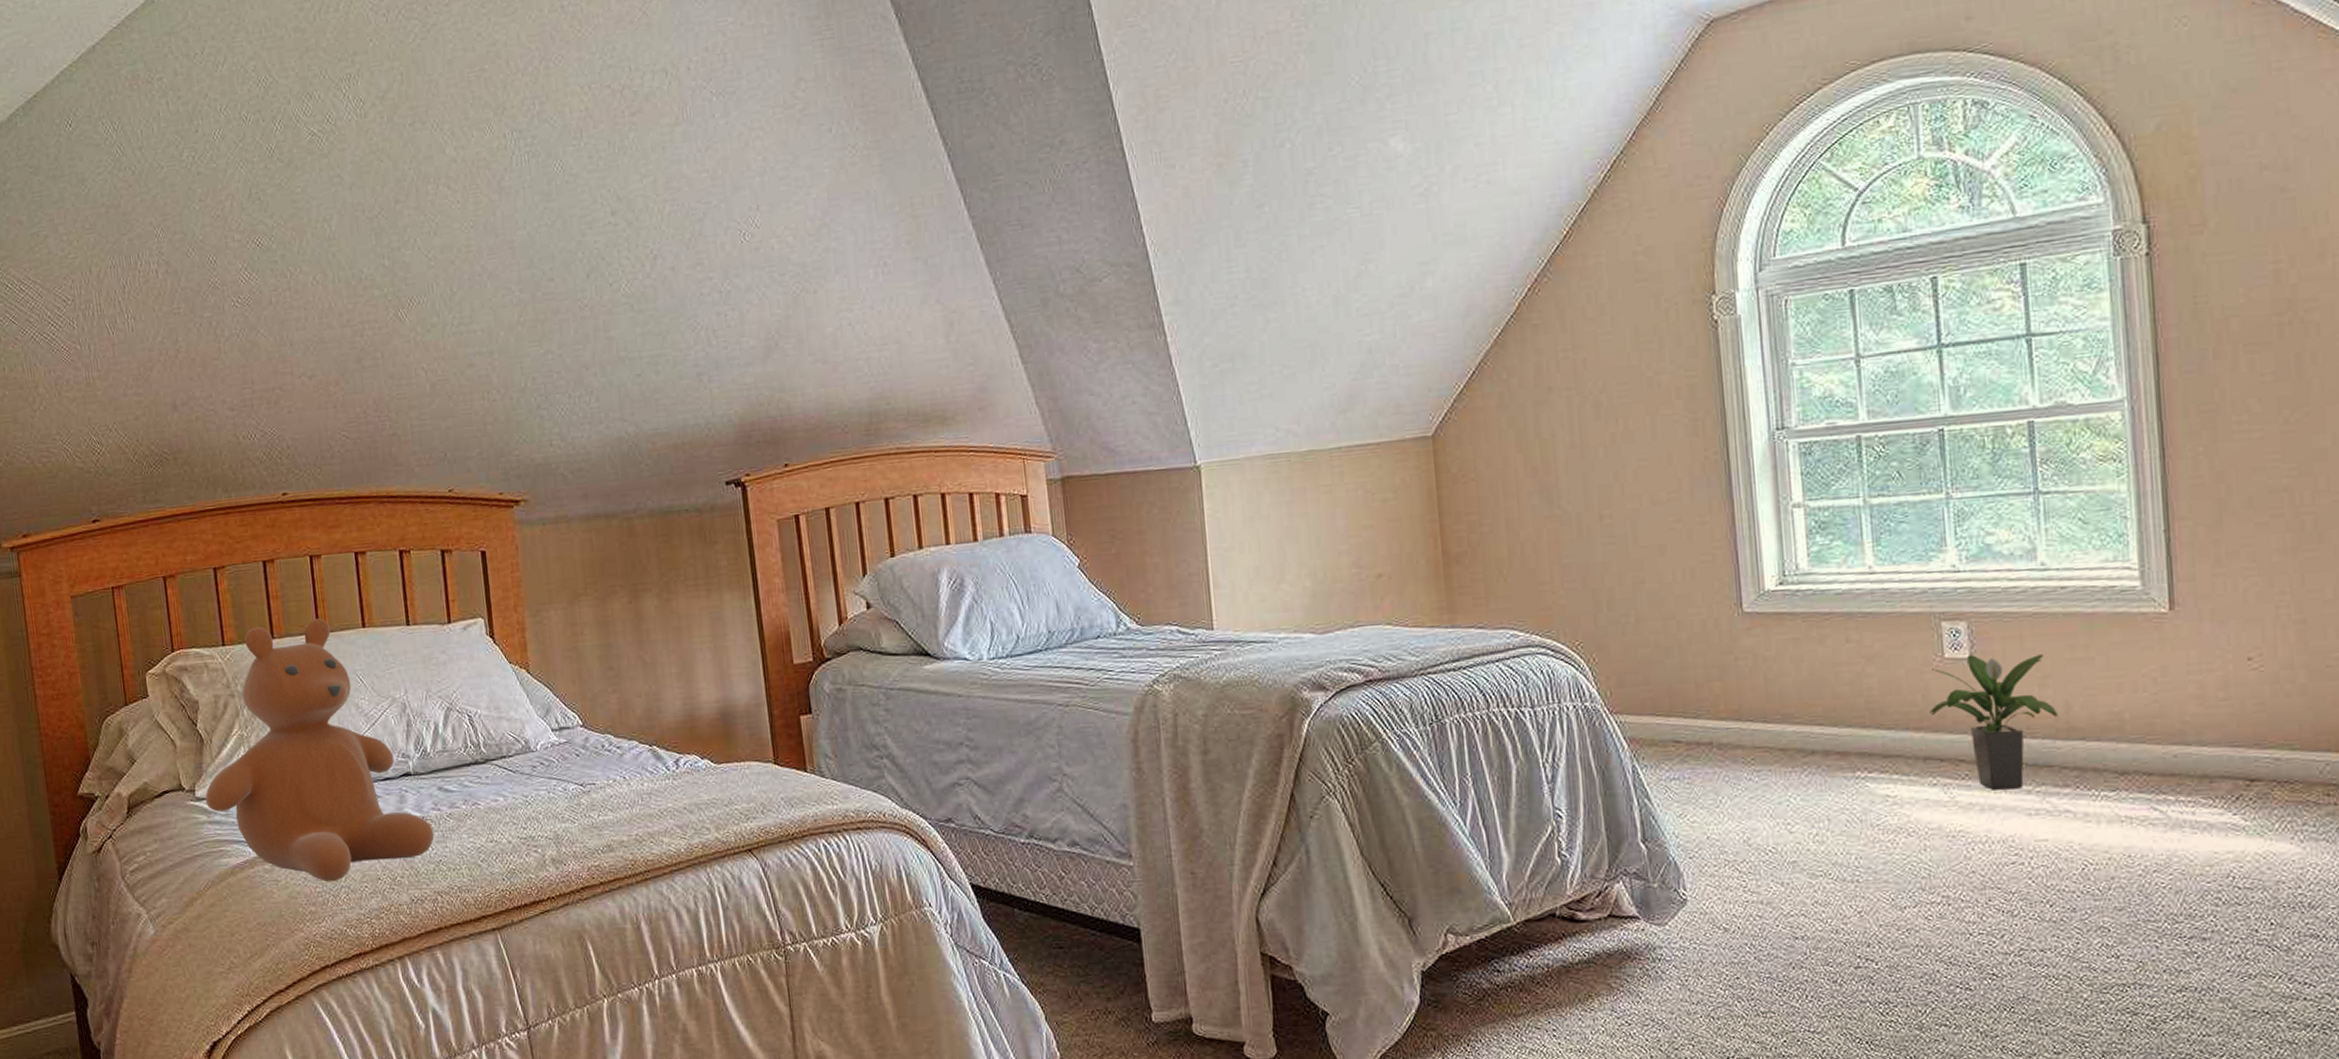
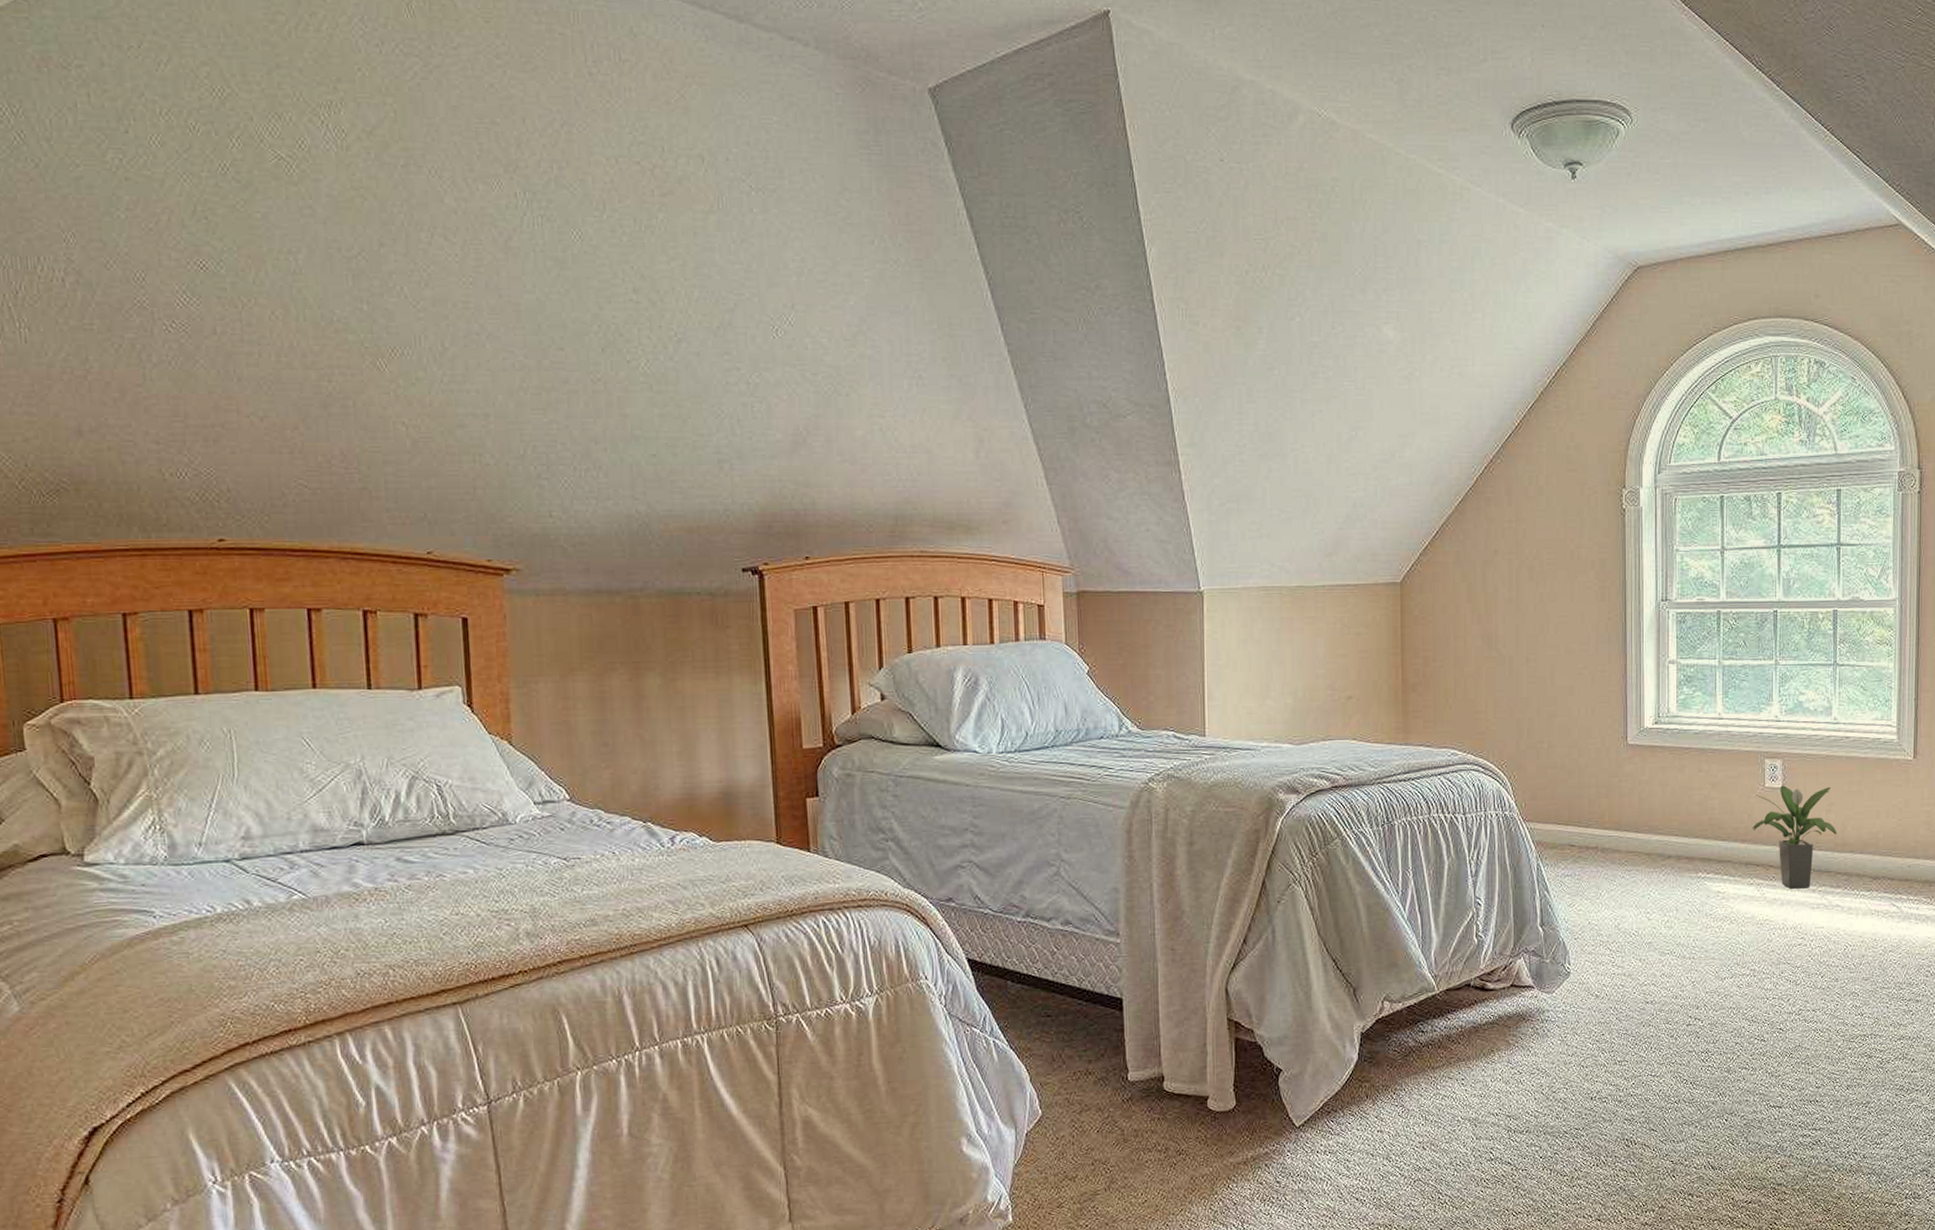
teddy bear: present [205,618,435,882] -> none [97,676,389,955]

